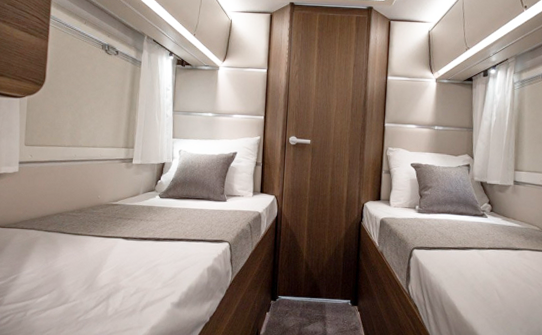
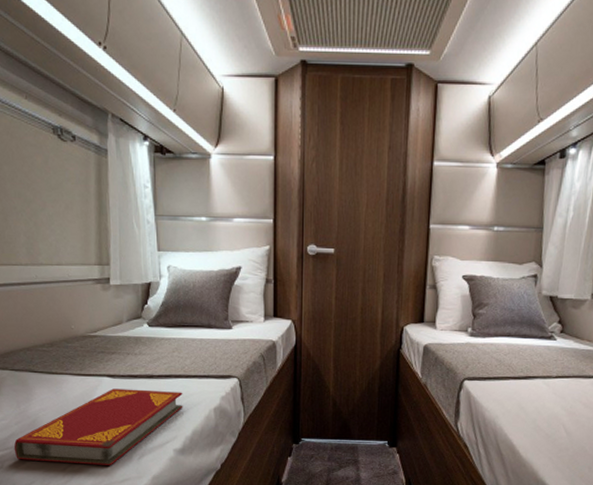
hardback book: none [37,249,183,316] -> present [13,388,183,465]

